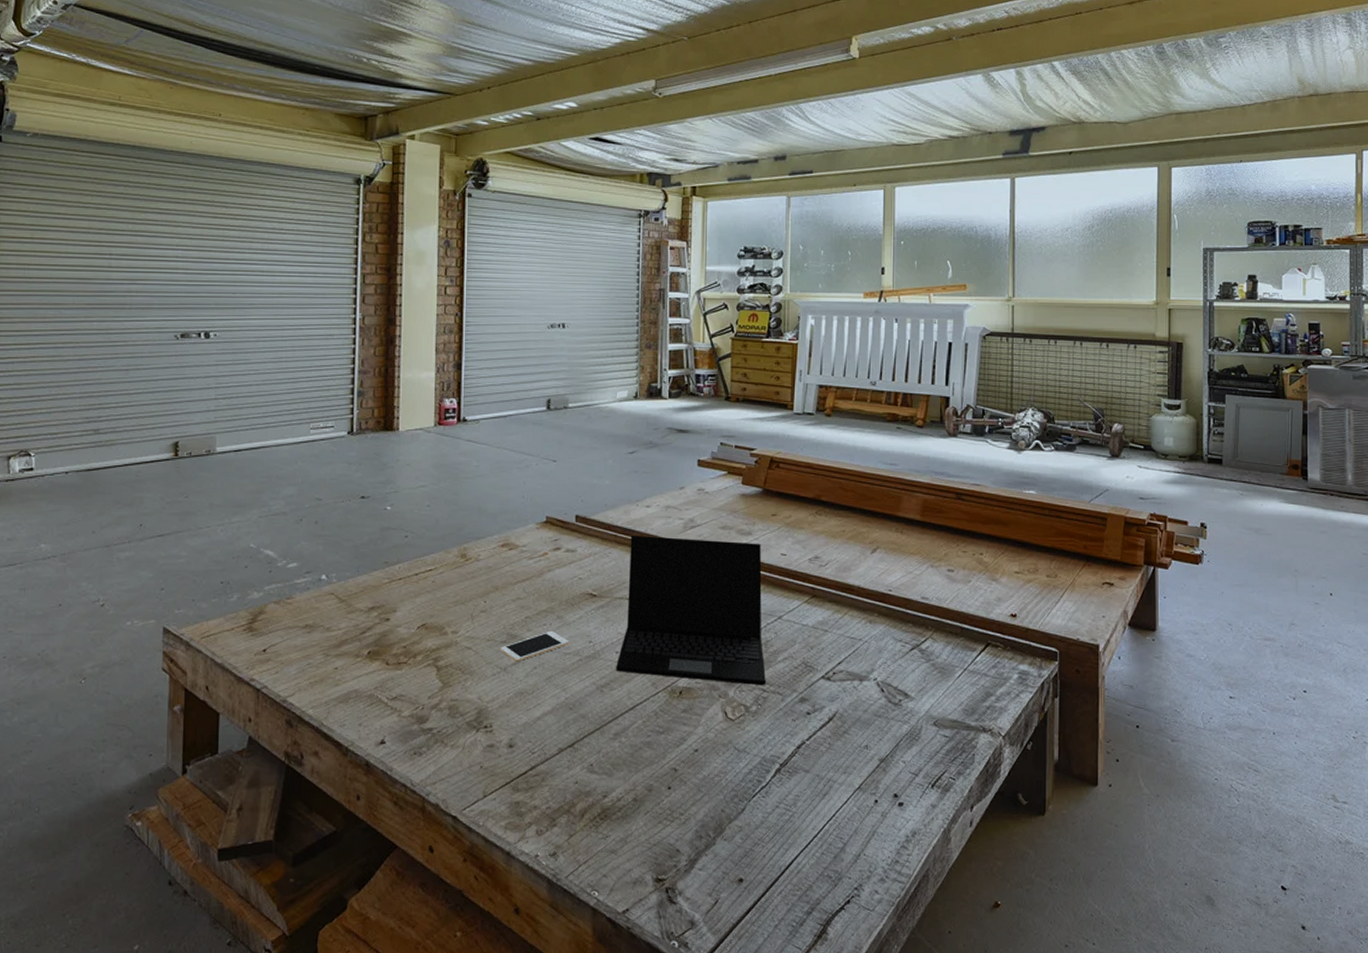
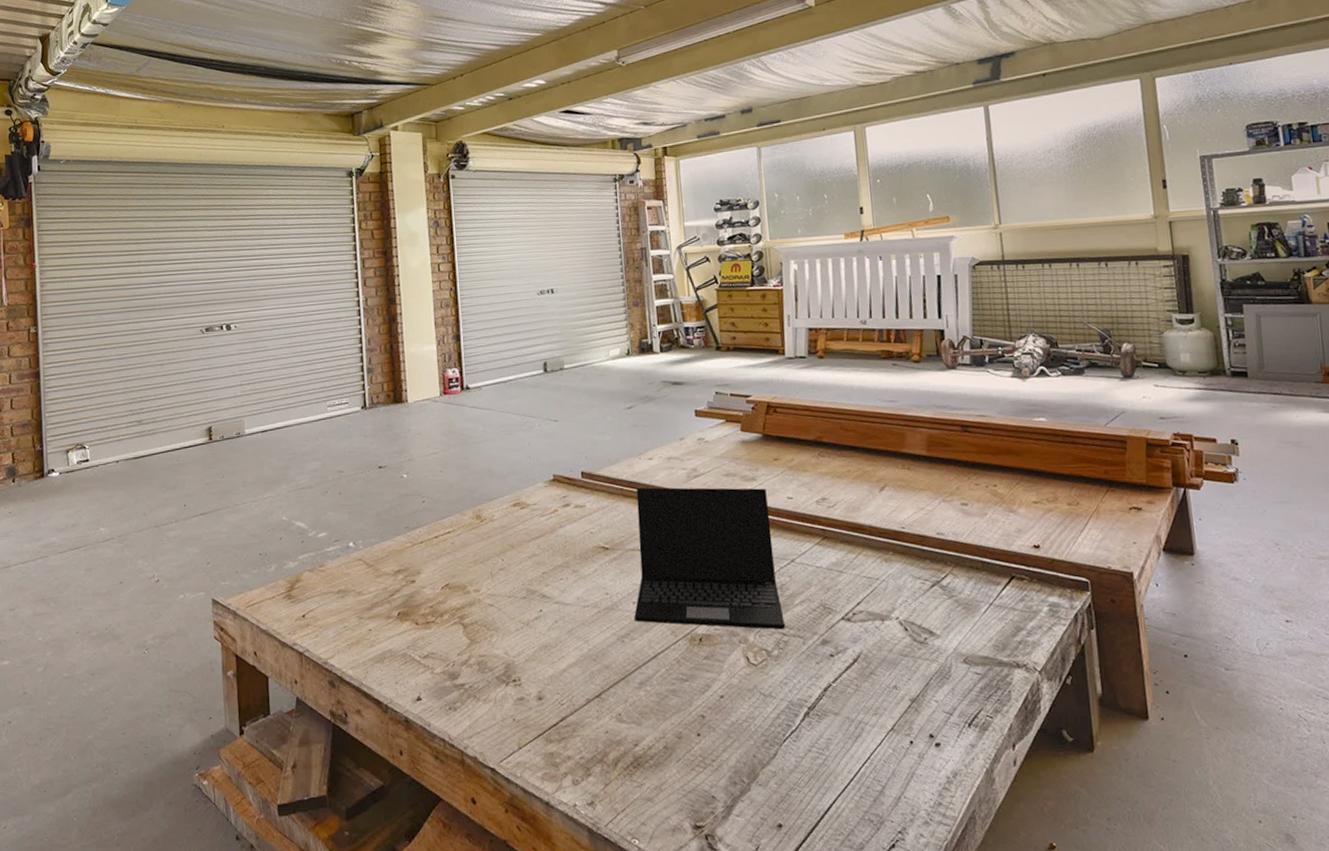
cell phone: present [500,630,570,662] -> none [521,584,587,617]

